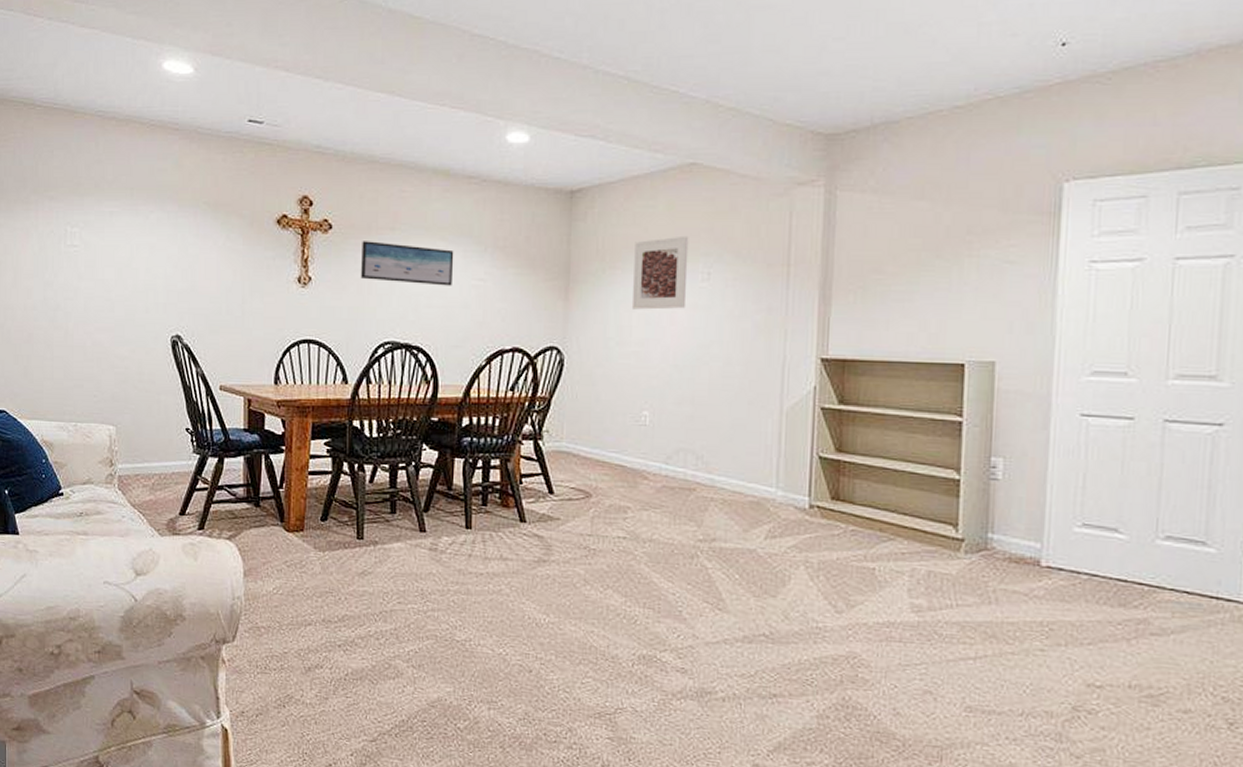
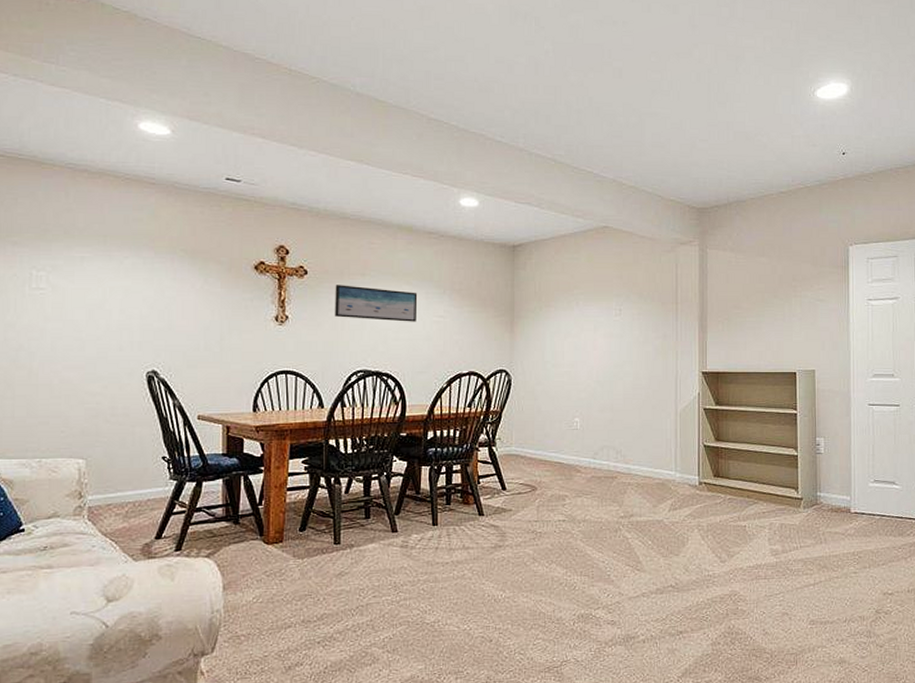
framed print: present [631,235,689,310] -> none [563,281,605,339]

